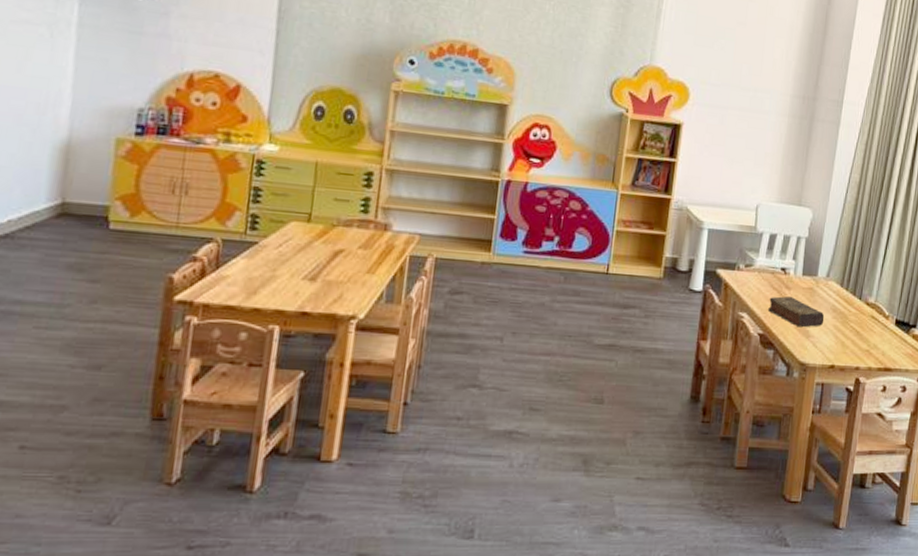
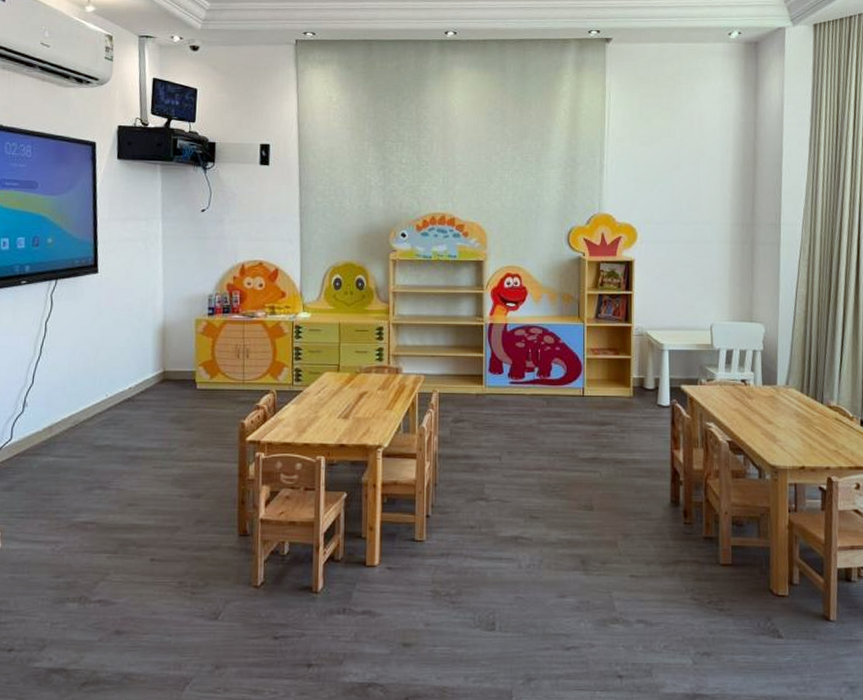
book: present [768,296,825,328] -> none [733,406,789,433]

